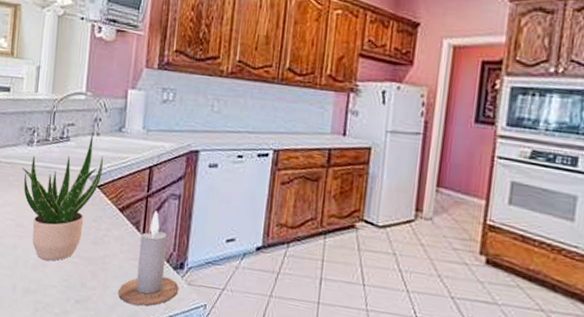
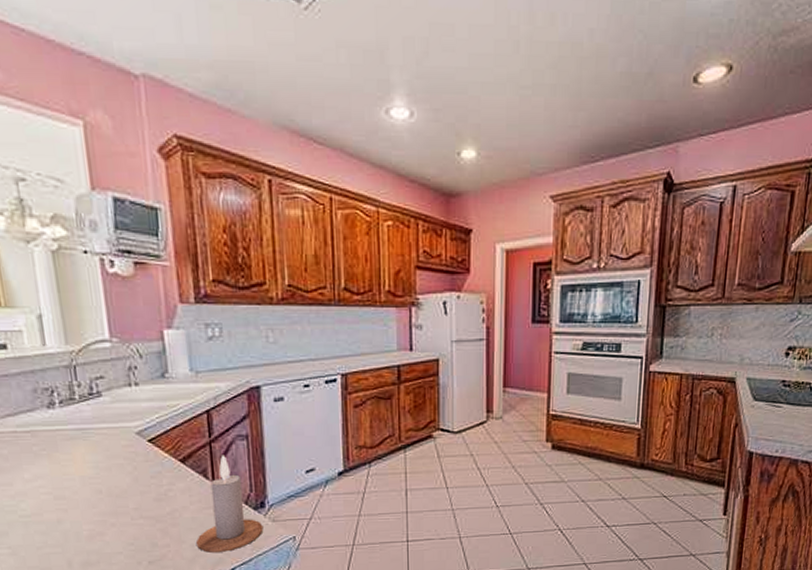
potted plant: present [22,135,103,261] -> none [47,386,151,528]

